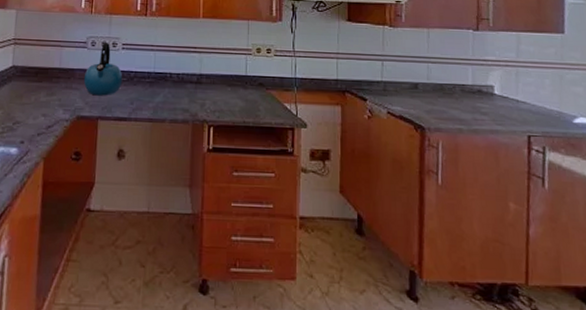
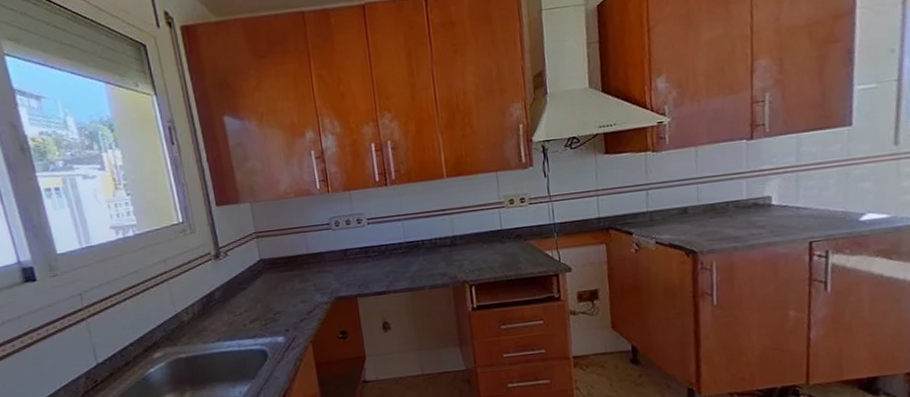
kettle: present [83,43,123,96] -> none [334,220,375,275]

